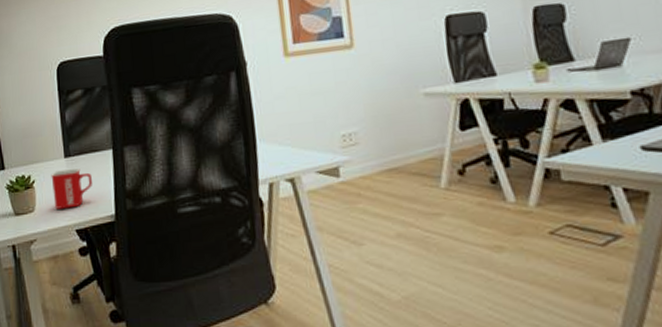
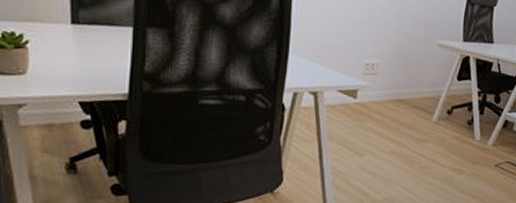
mug: present [51,169,92,209] -> none [51,35,104,79]

